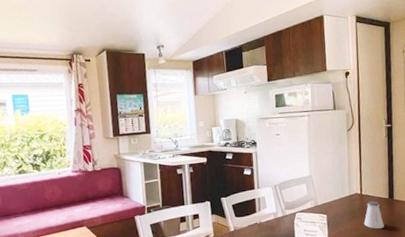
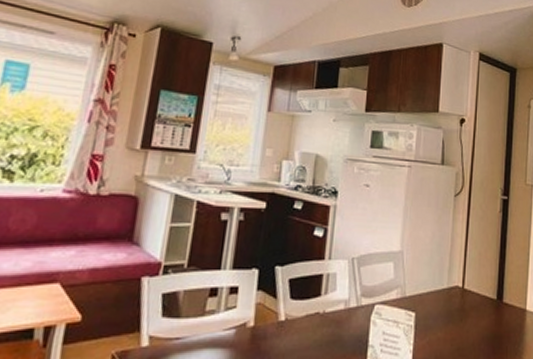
saltshaker: present [364,200,384,229] -> none [462,300,488,344]

